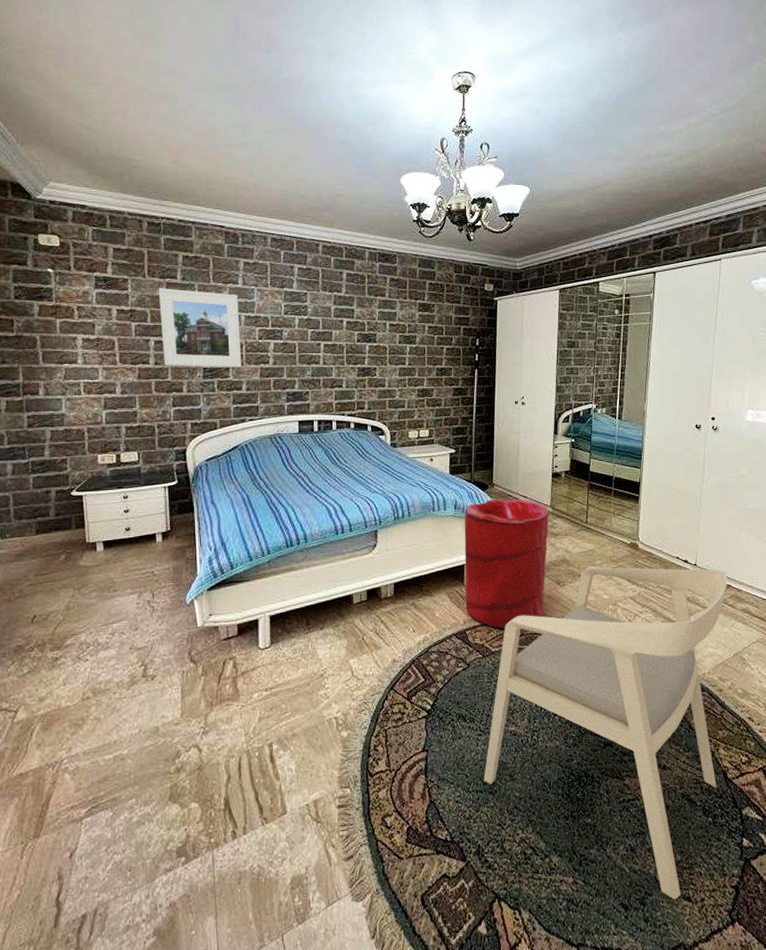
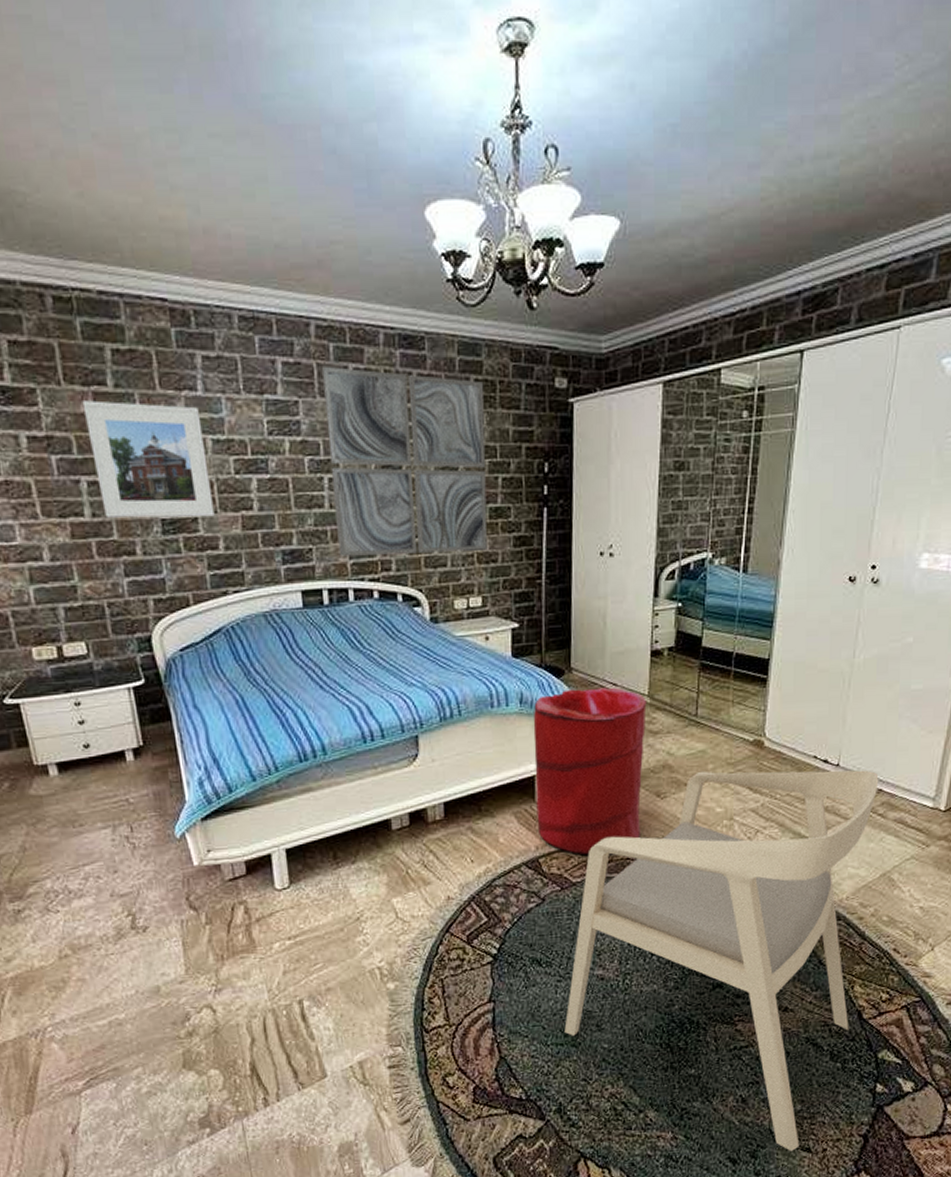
wall art: none [325,271,436,398] -> present [322,365,487,557]

